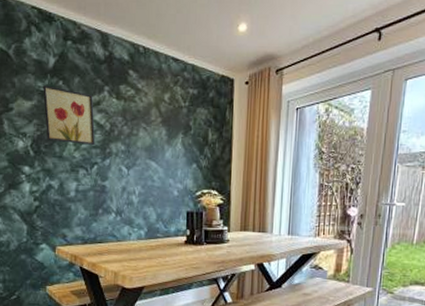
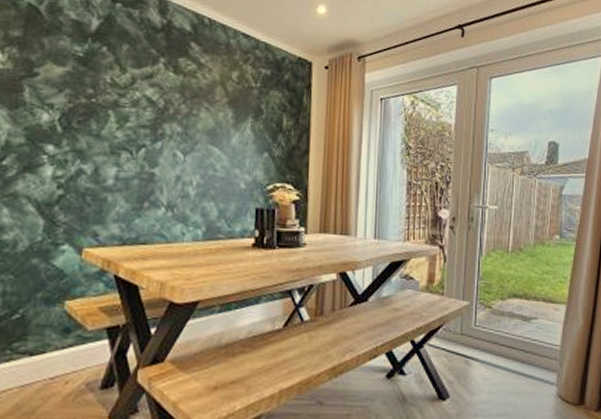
wall art: present [43,85,95,145] -> none [80,50,145,124]

